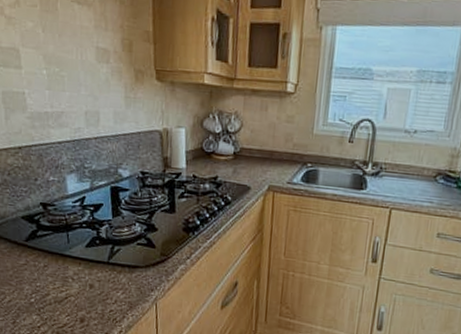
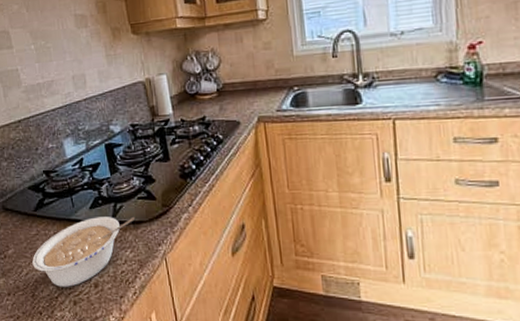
legume: none [17,256,131,319] -> present [32,216,134,287]

